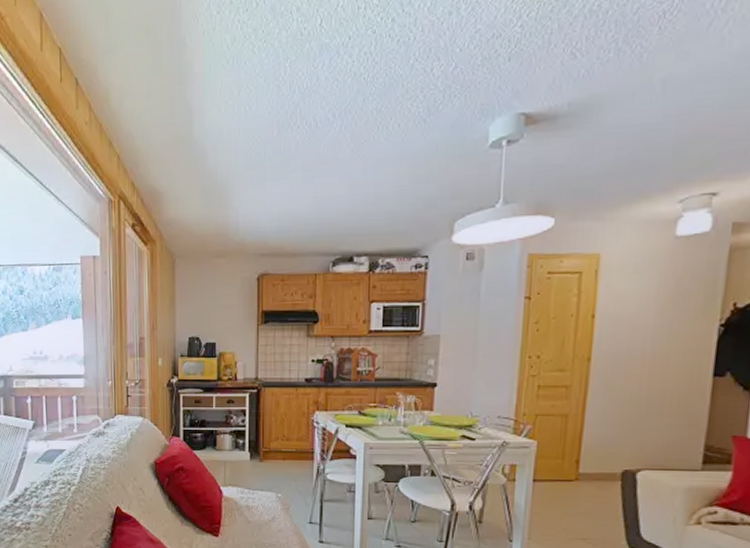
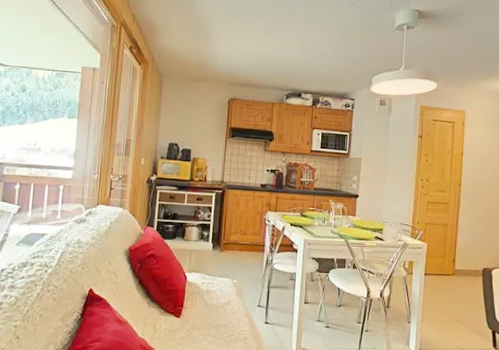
mug: none [471,420,501,443] -> present [382,225,403,244]

